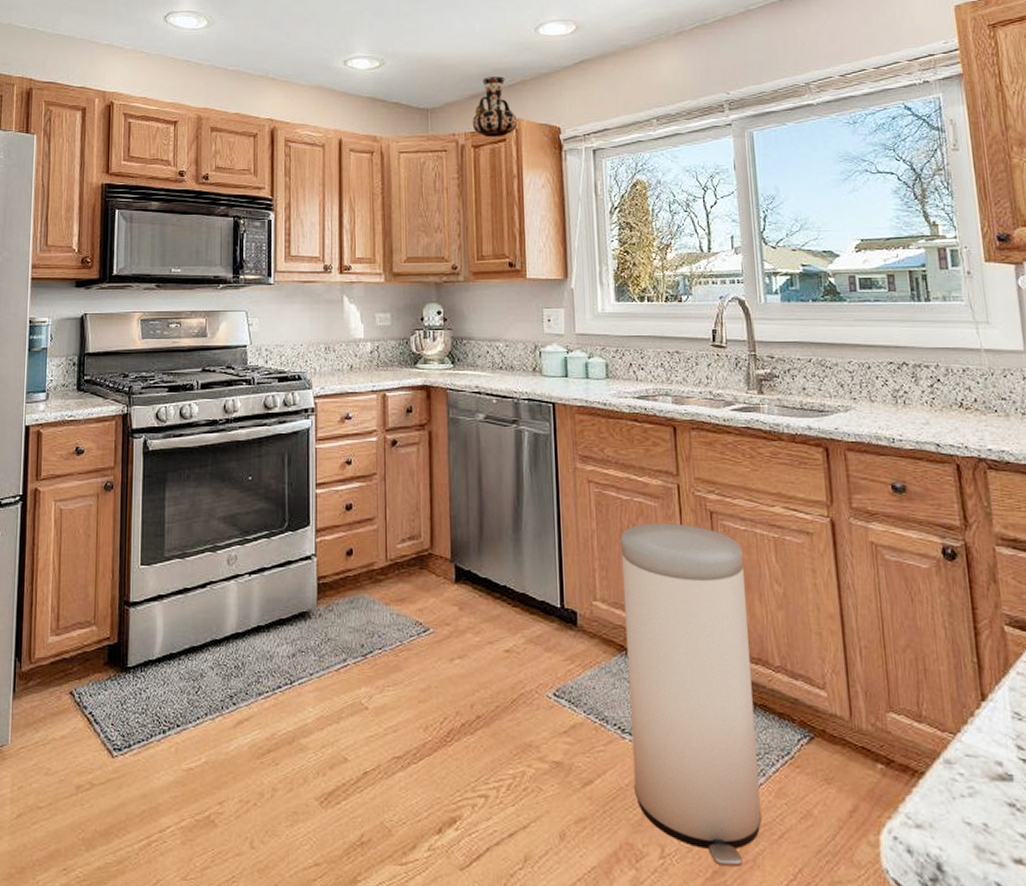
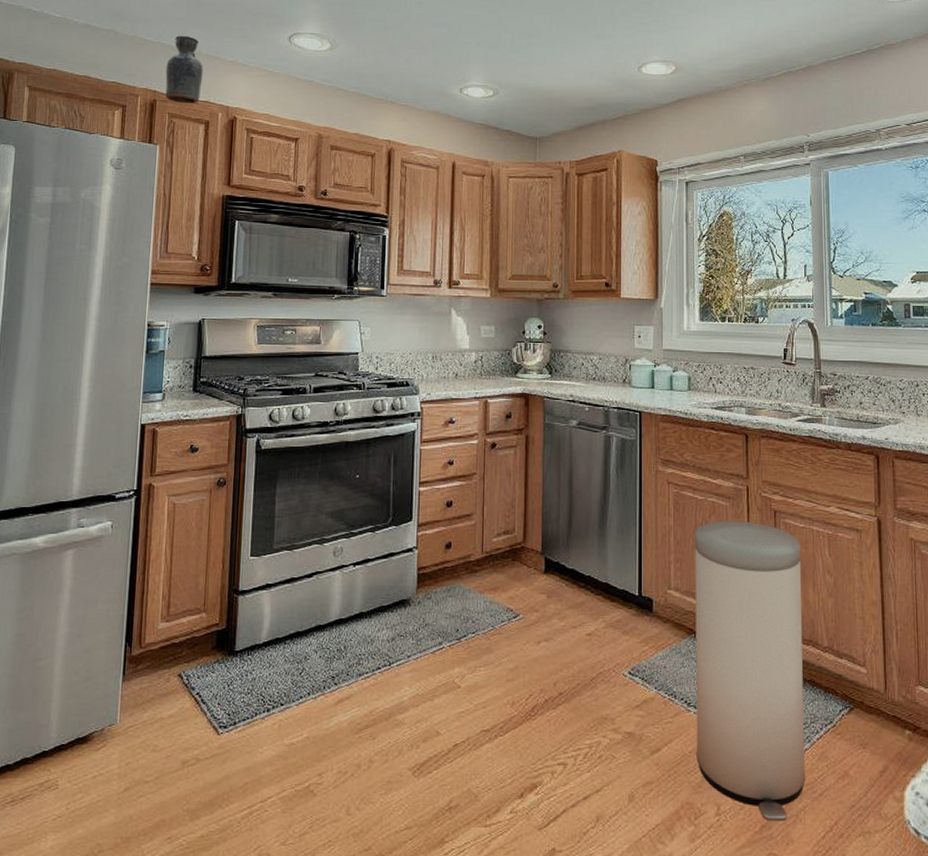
ceramic jug: none [41,20,78,91] -> present [165,35,203,104]
decorative vase: present [472,76,518,138] -> none [577,110,619,167]

